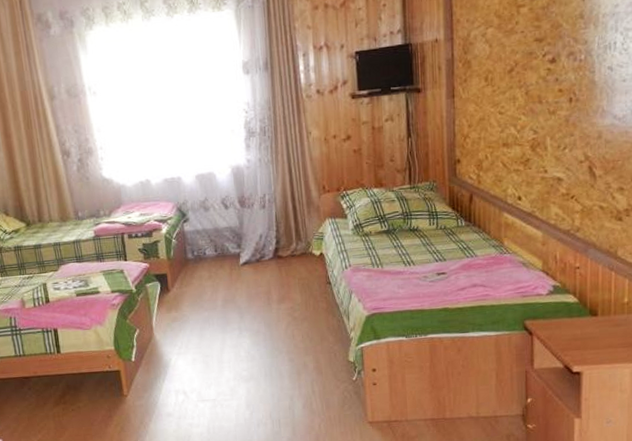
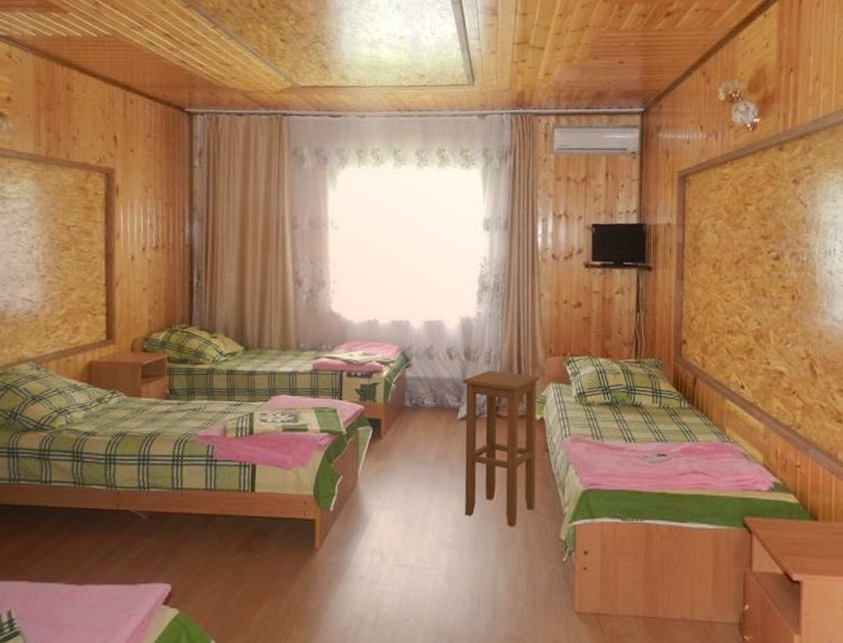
stool: none [240,213,323,356] -> present [462,370,540,527]

